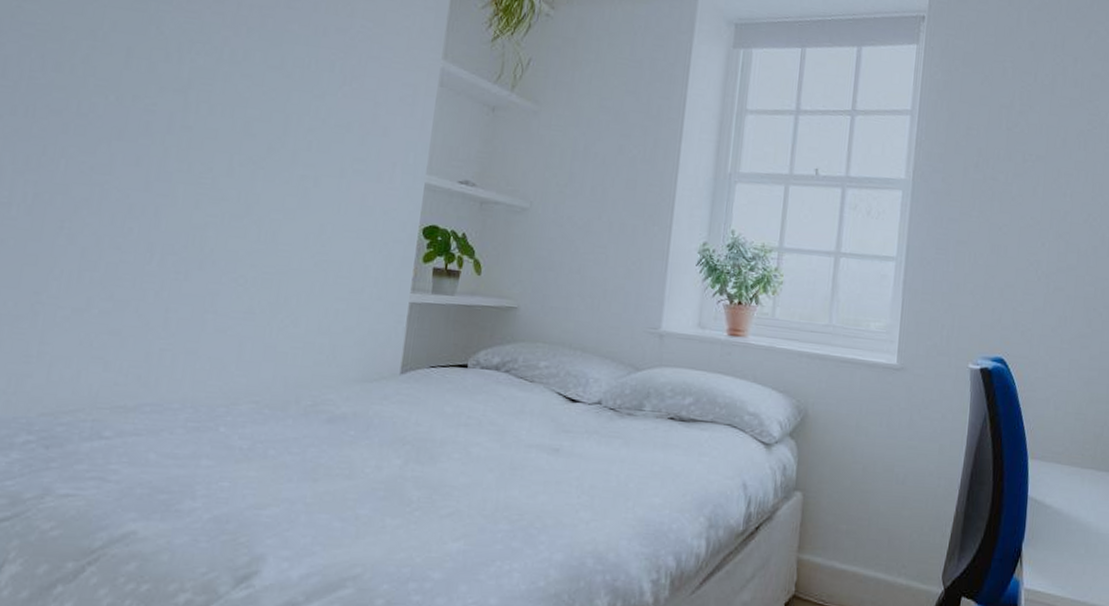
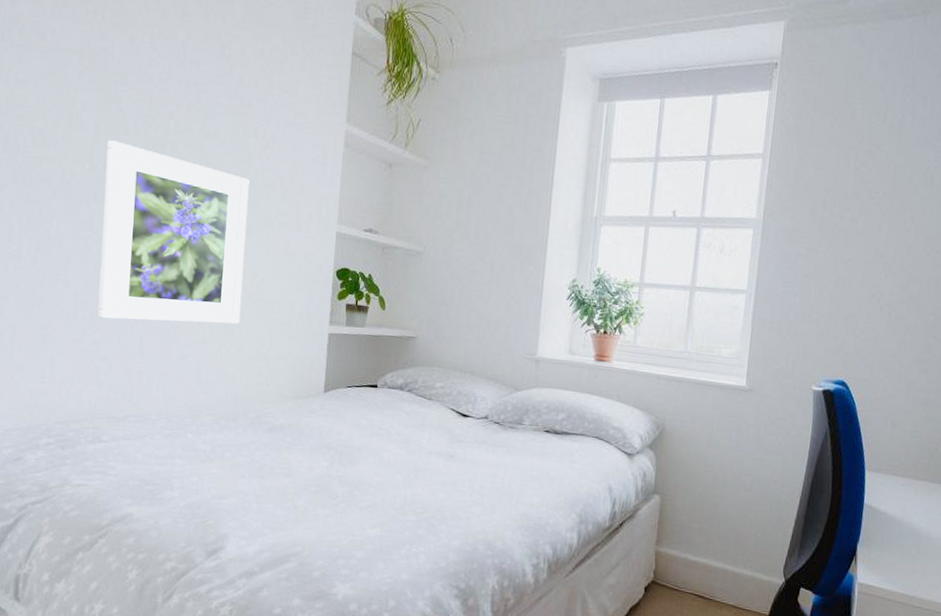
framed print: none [110,68,321,291] -> present [97,140,250,324]

